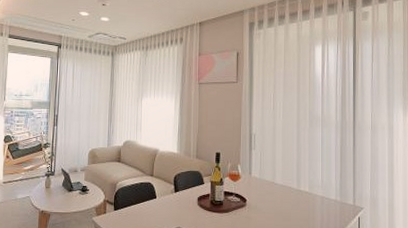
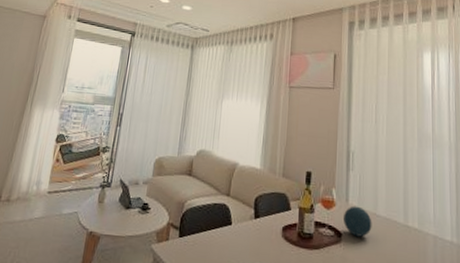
decorative orb: none [247,177,271,201] -> present [342,206,372,237]

